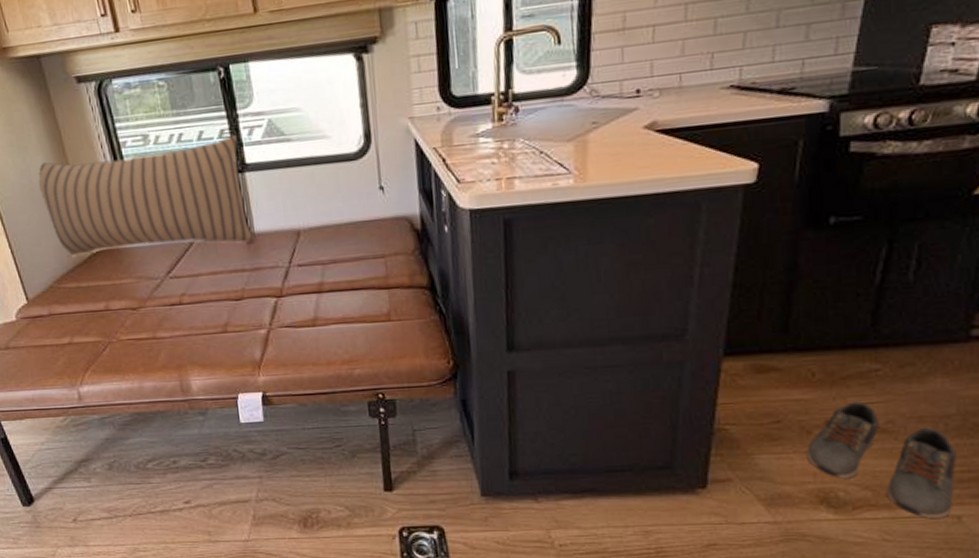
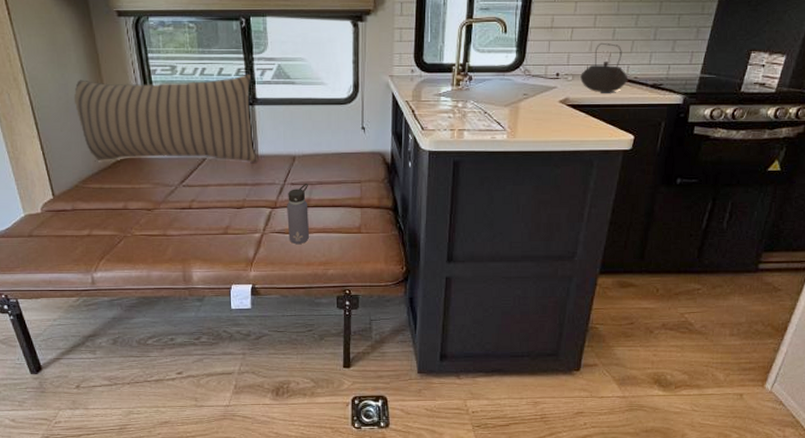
water bottle: none [295,262,327,339] -> present [287,183,310,244]
teapot: none [671,40,743,110] -> present [580,42,628,93]
shoe: present [807,401,958,520] -> none [649,311,744,396]

